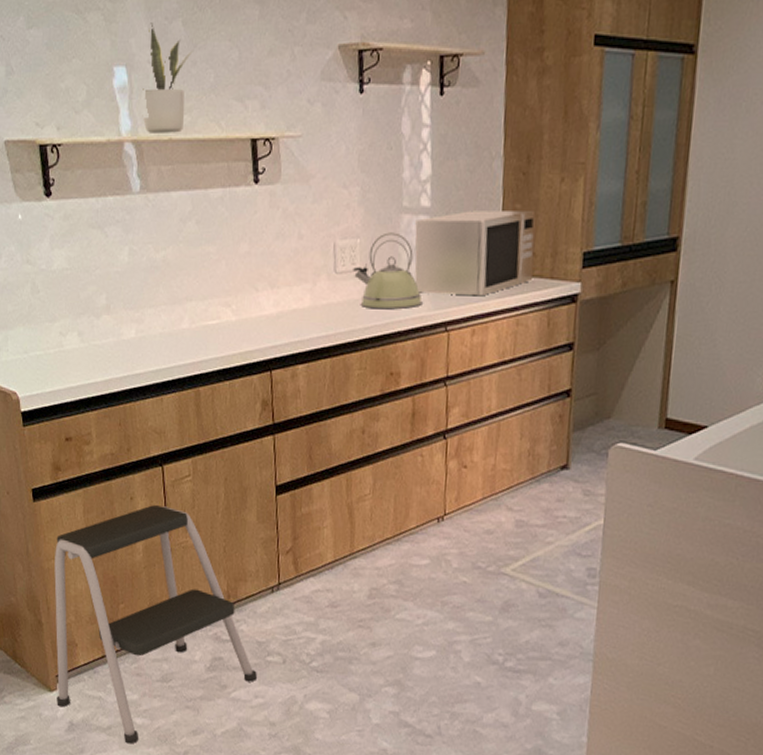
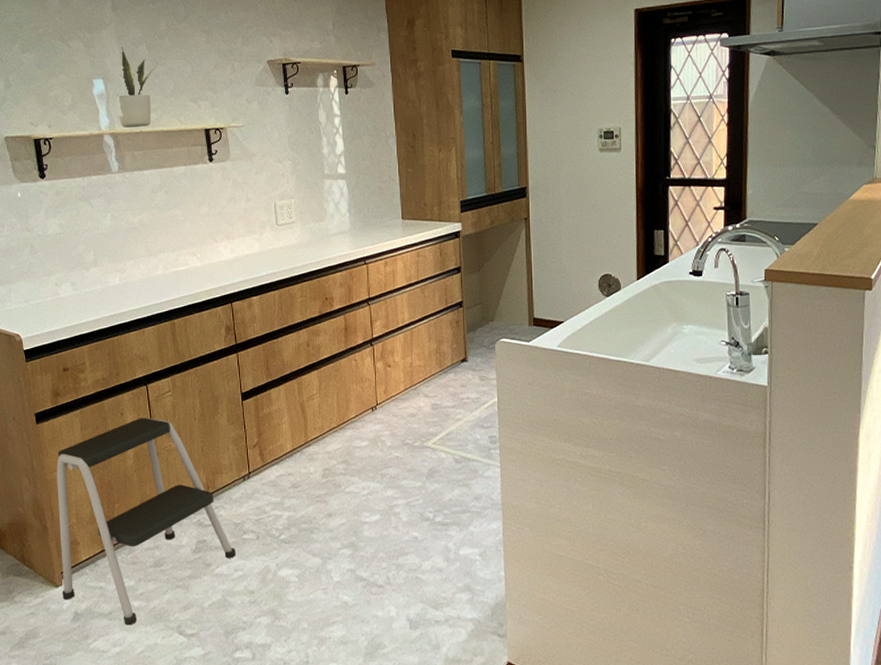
kettle: present [353,232,422,310] -> none [291,193,346,251]
microwave: present [414,211,536,297] -> none [335,173,426,237]

